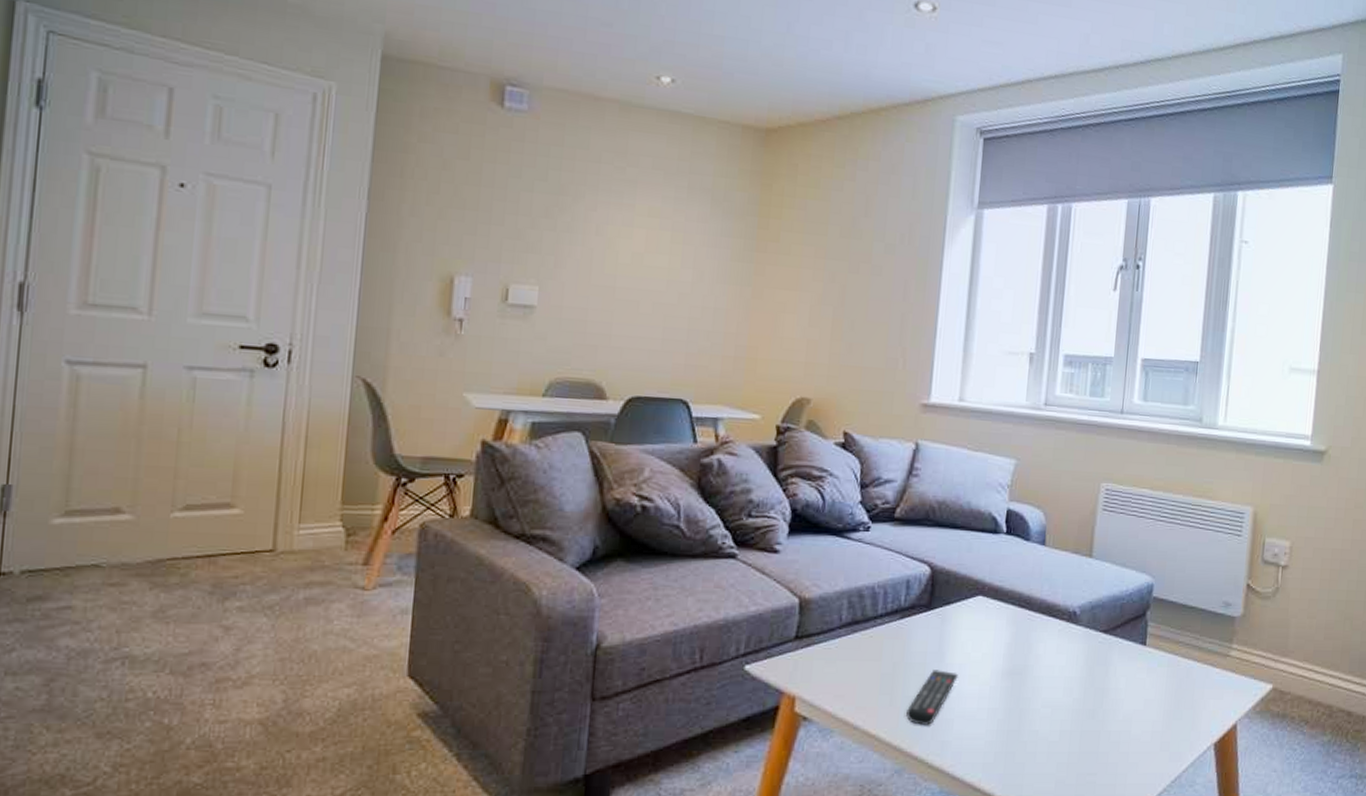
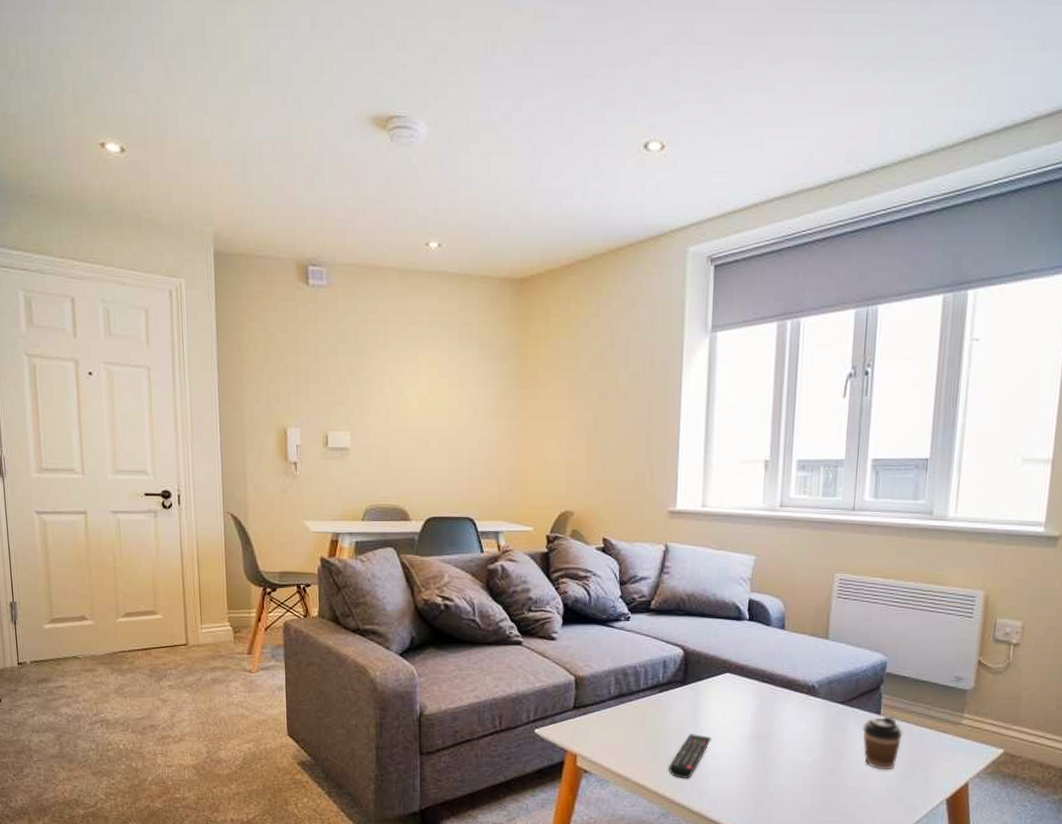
coffee cup: none [1126,647,1170,711] -> present [862,716,903,770]

